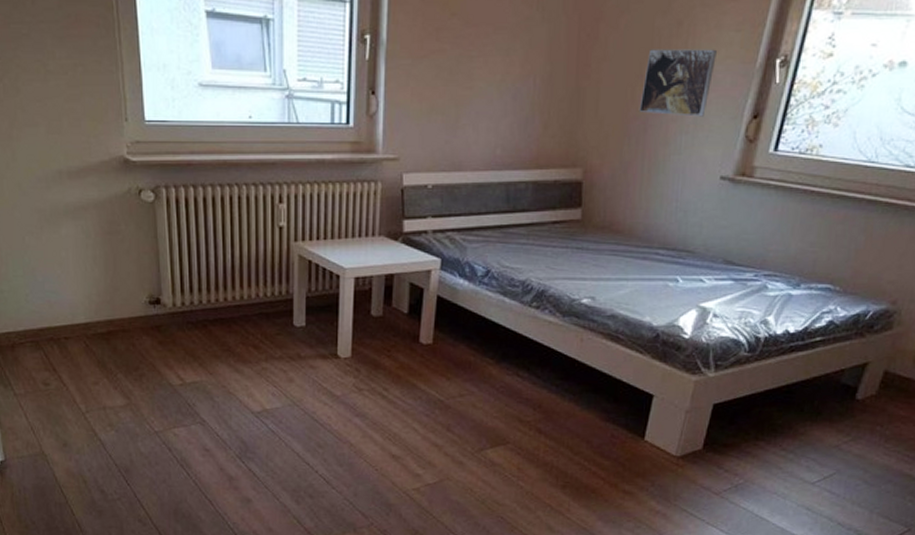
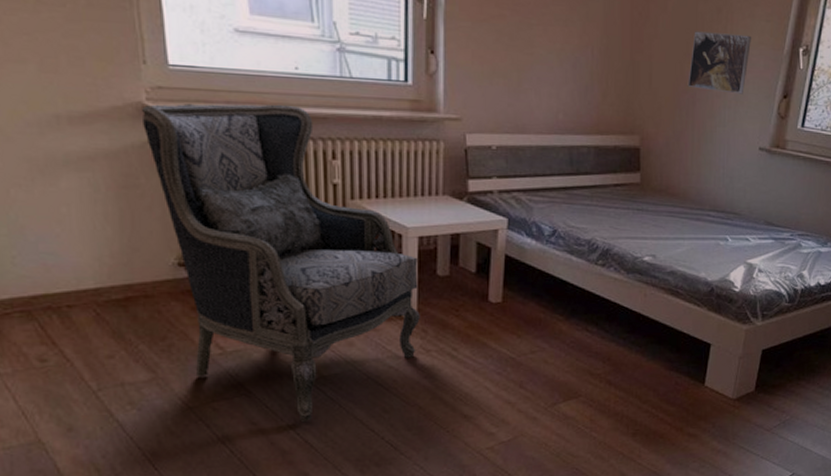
armchair: none [124,152,354,452] -> present [142,104,420,423]

